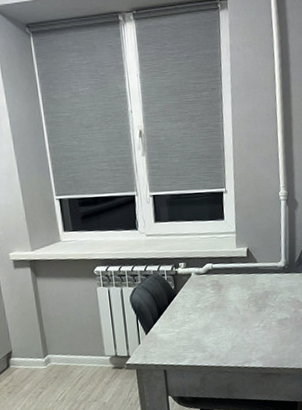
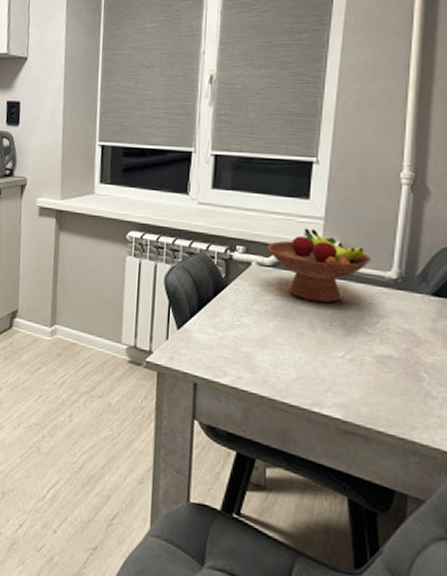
fruit bowl: none [200,241,268,293] -> present [267,228,371,303]

